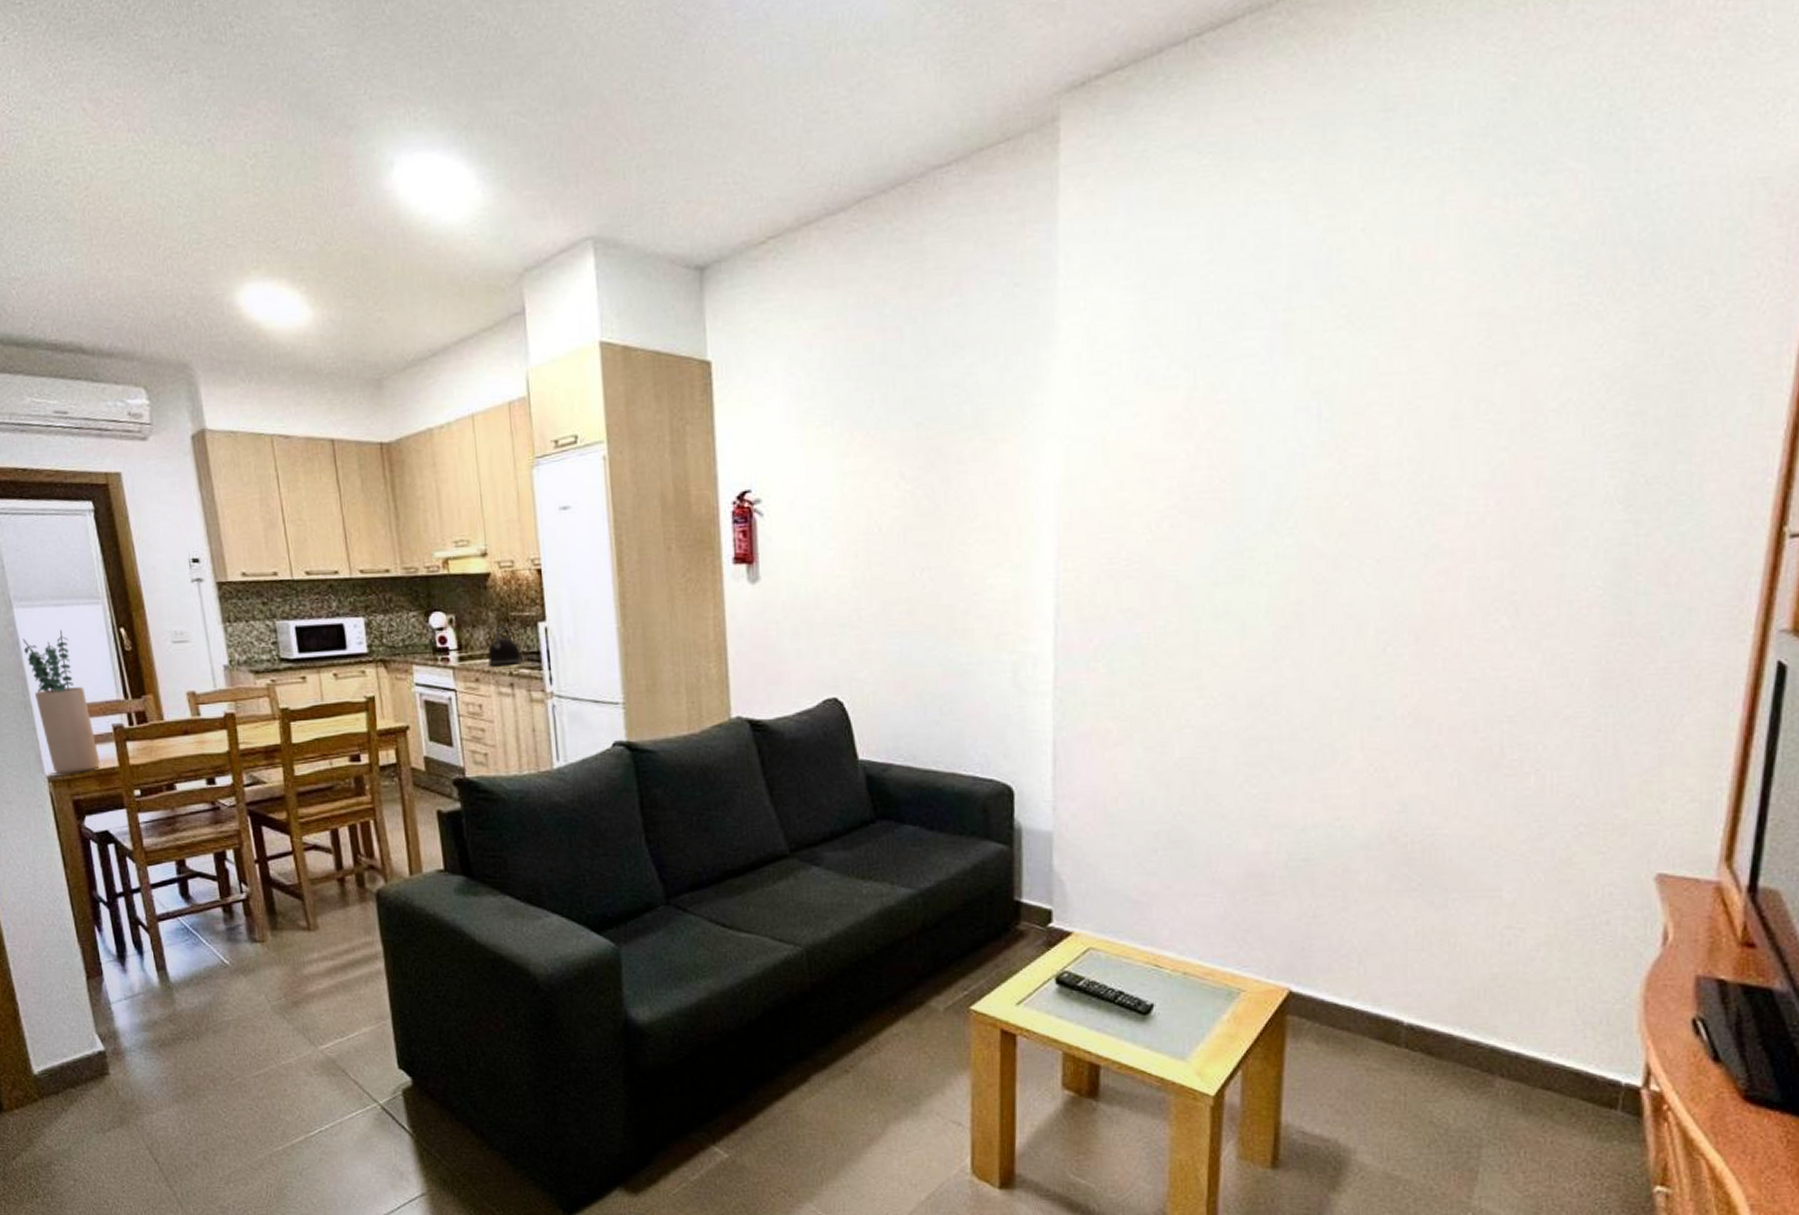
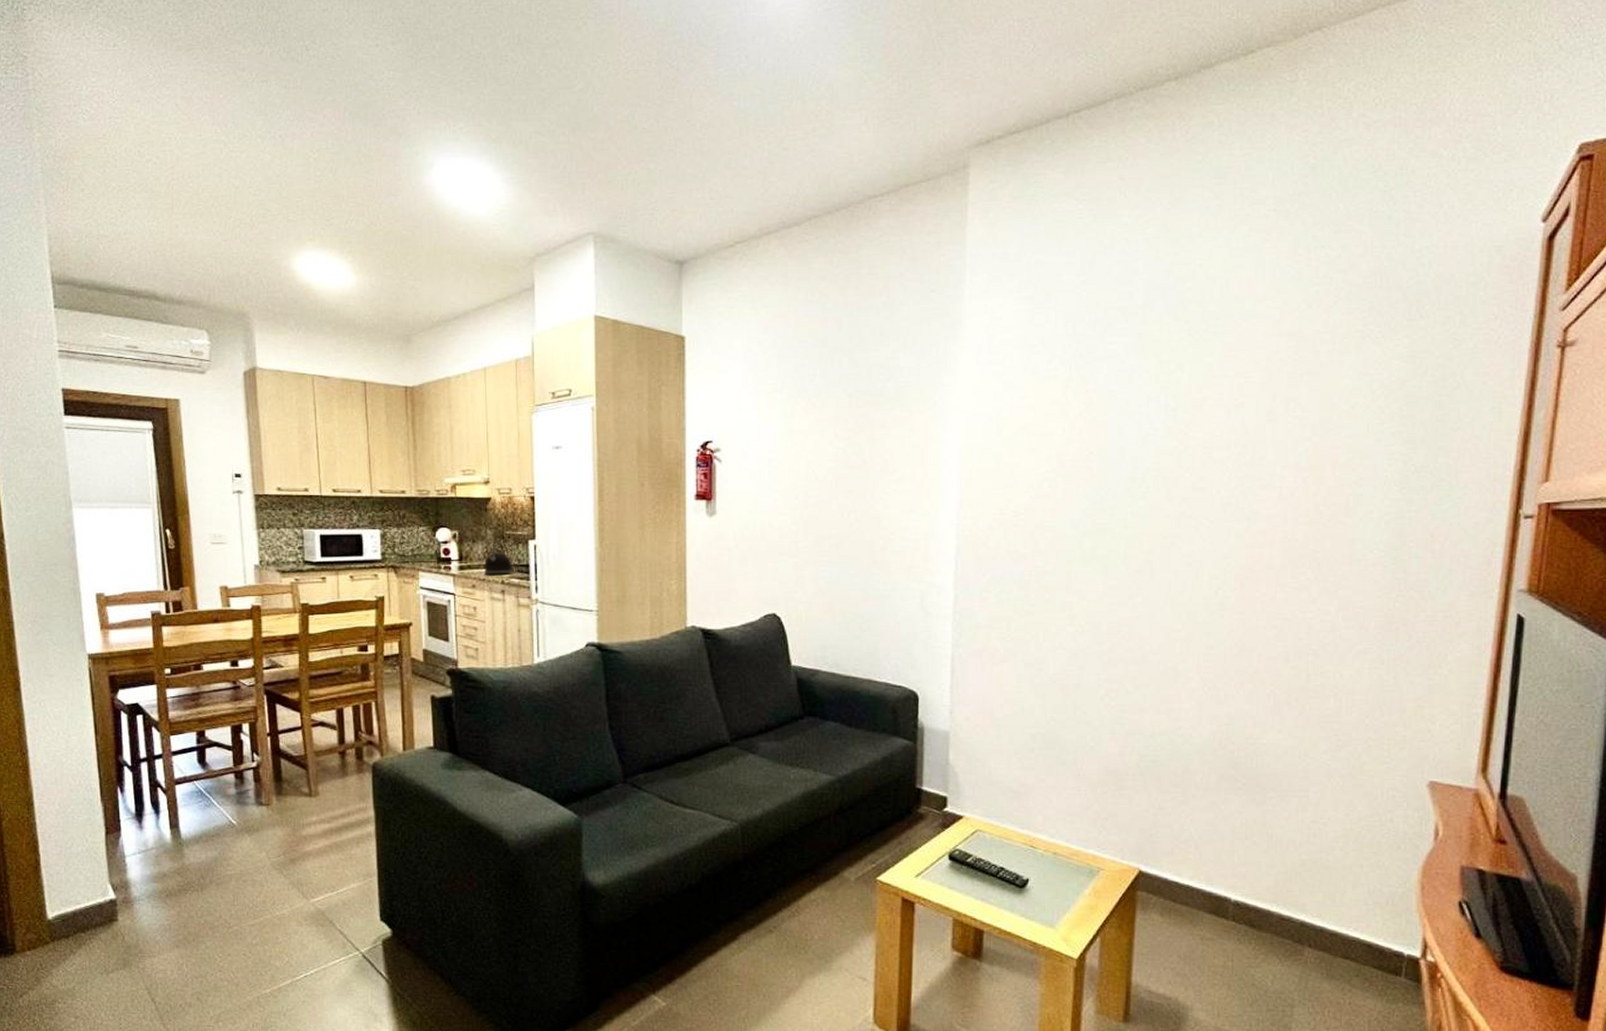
vase: present [22,630,101,774] -> none [78,528,137,652]

